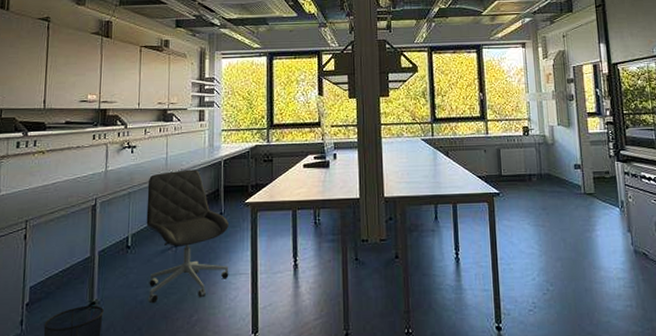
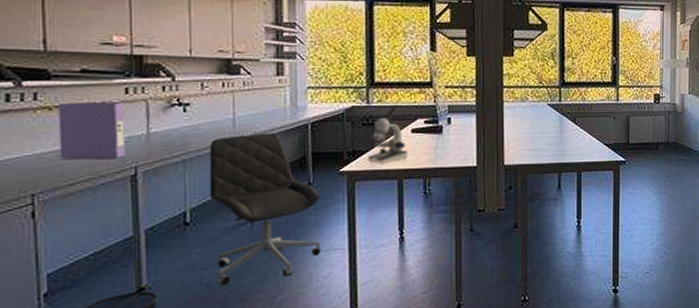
binder: none [46,146,92,192] -> present [58,102,125,159]
microscope: none [268,142,300,197] -> present [368,104,407,165]

